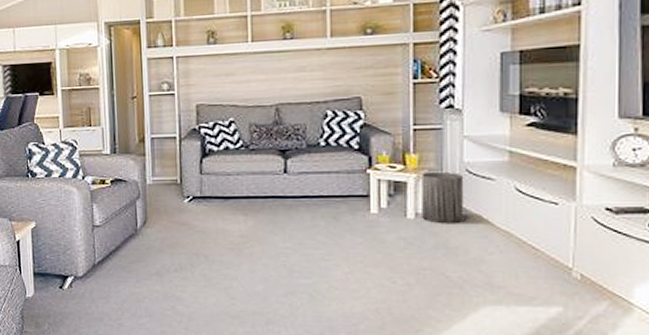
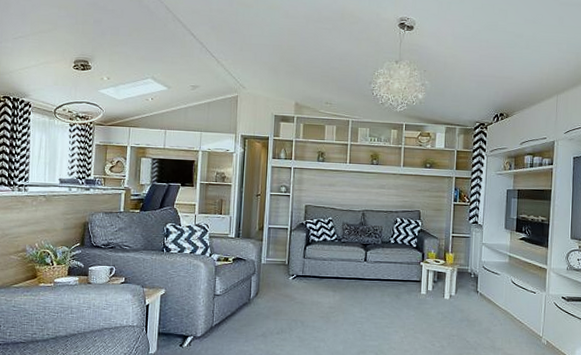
trash can: present [422,171,464,223] -> none [454,266,481,303]

